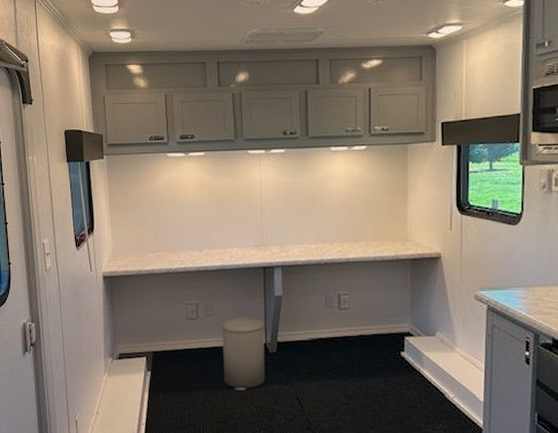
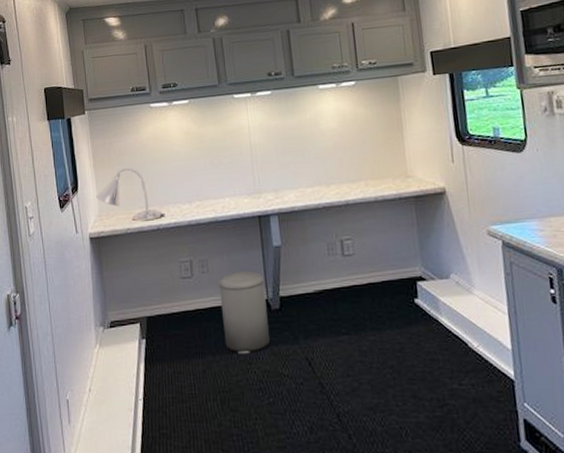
table lamp: none [110,212,176,264] -> present [95,167,165,222]

